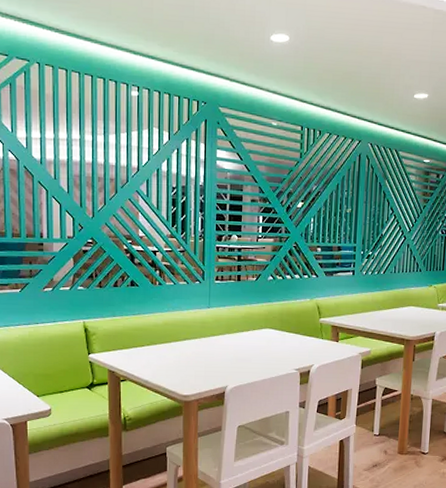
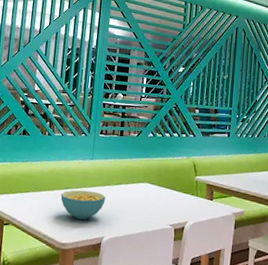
cereal bowl: none [178,340,226,371] -> present [60,190,106,220]

